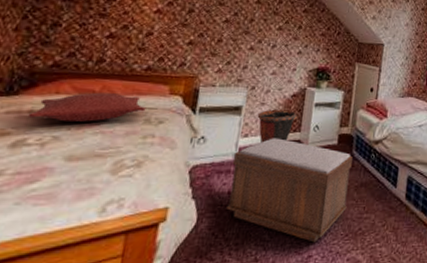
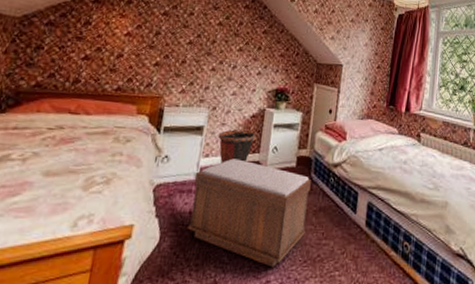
pillow: present [29,92,146,122] -> none [14,111,116,140]

